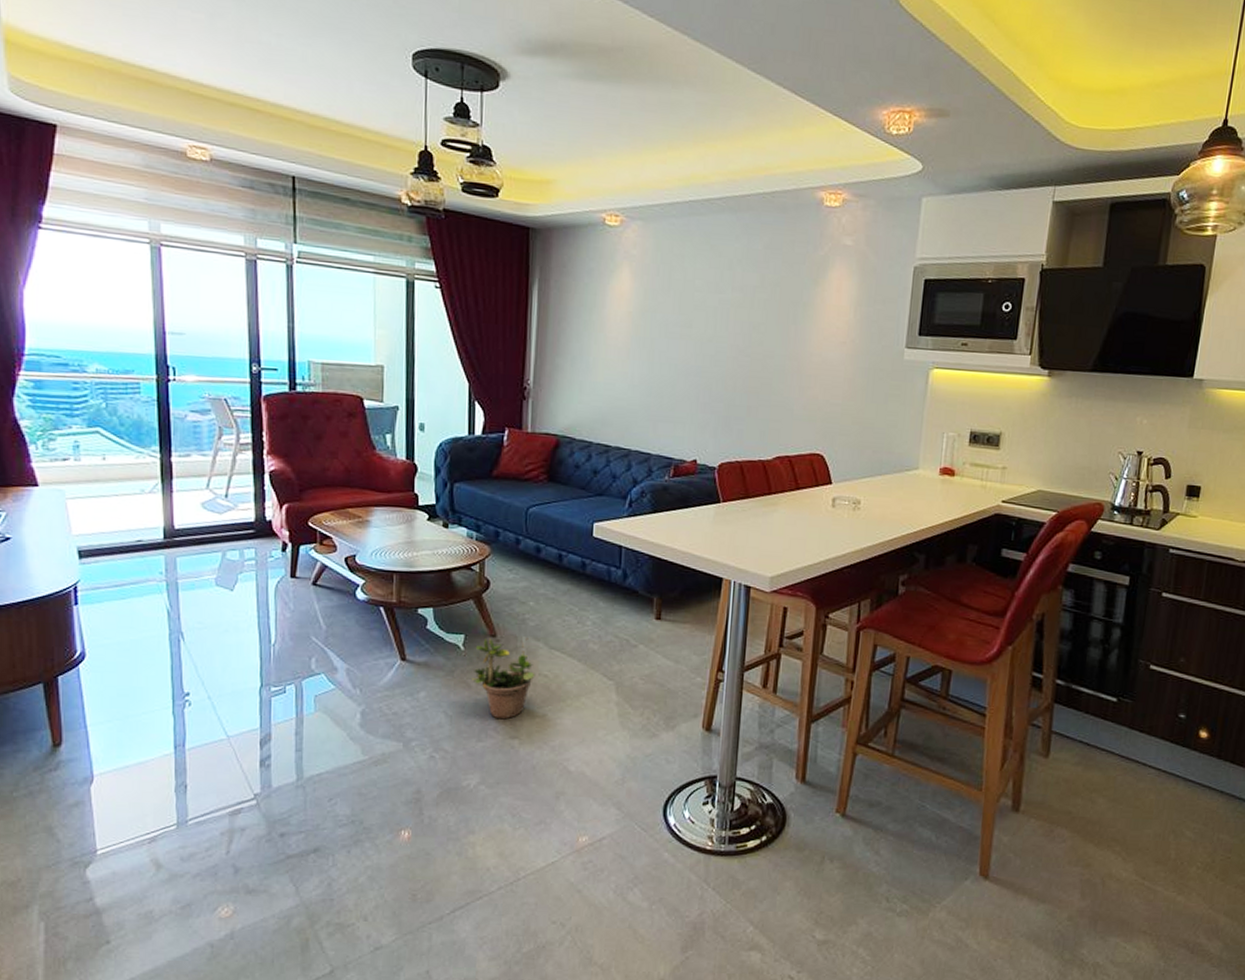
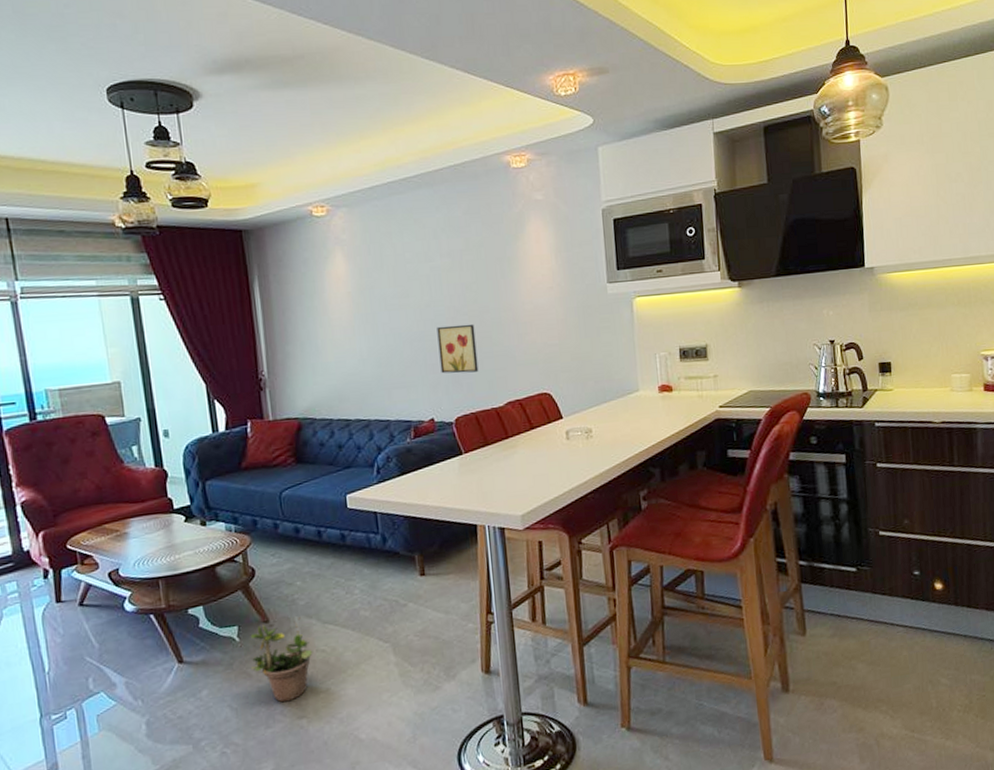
wall art: none [712,364,756,419] -> present [437,323,479,374]

